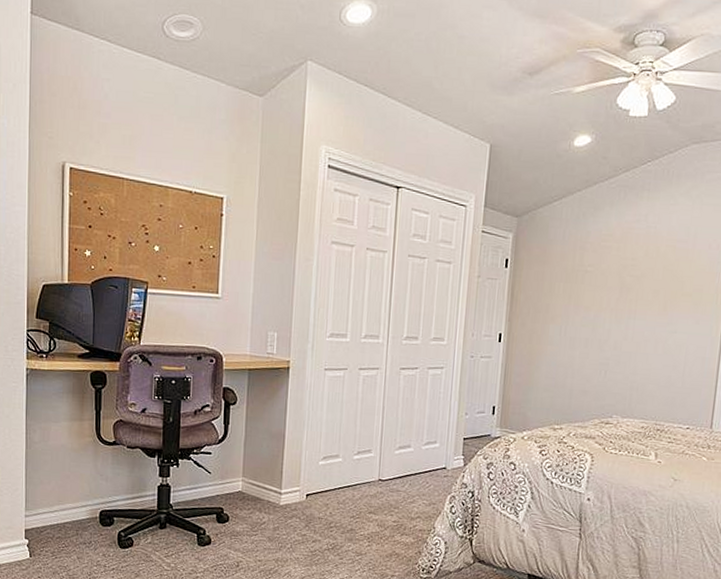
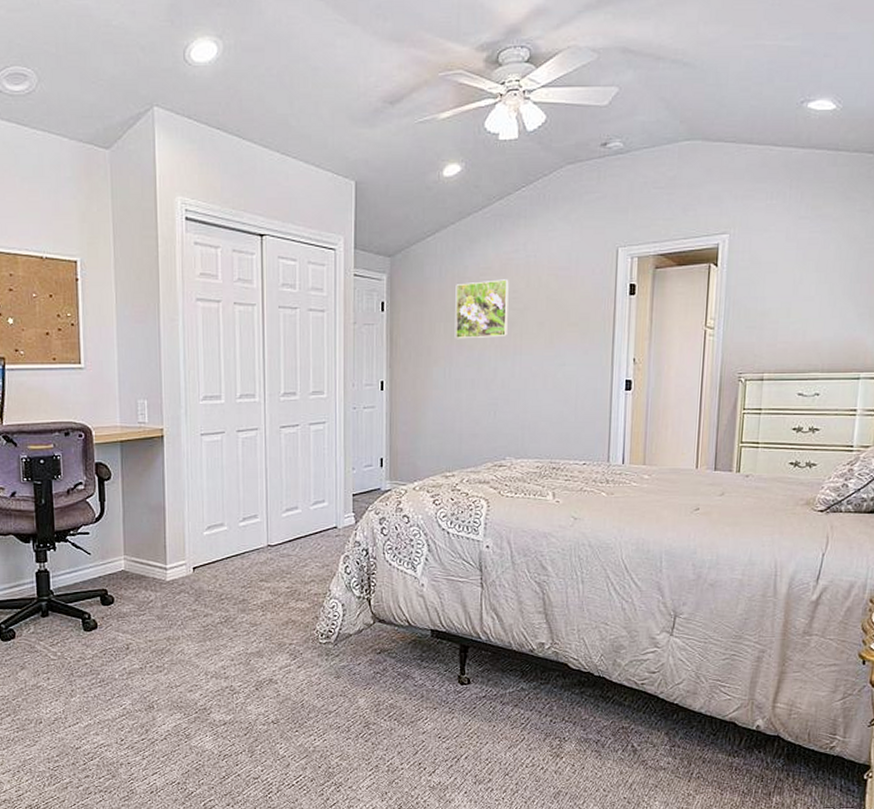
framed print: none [572,246,629,301] -> present [454,279,509,339]

